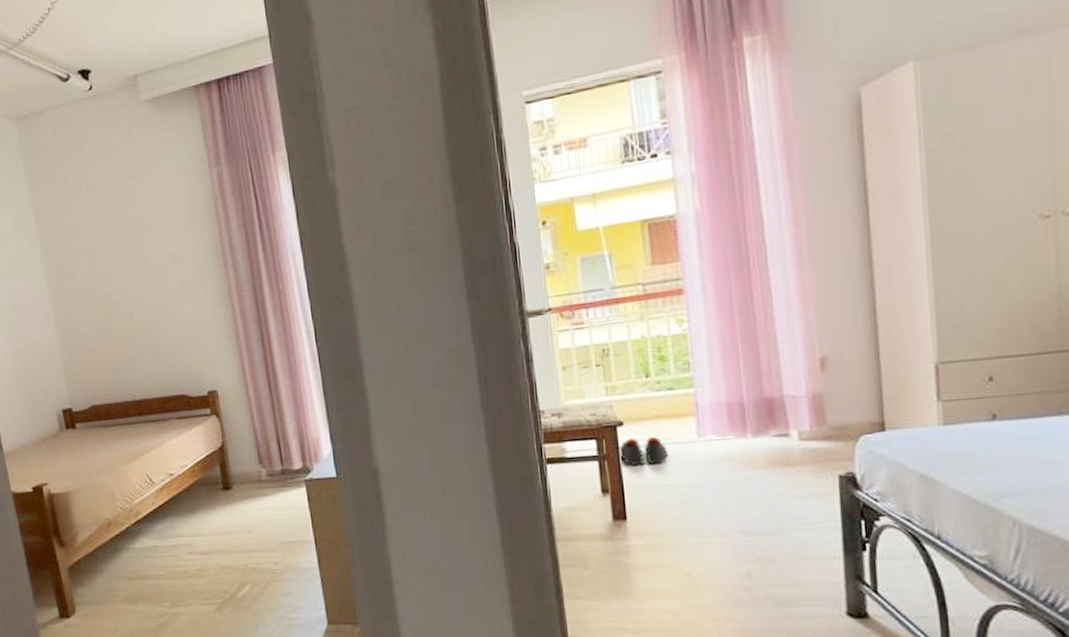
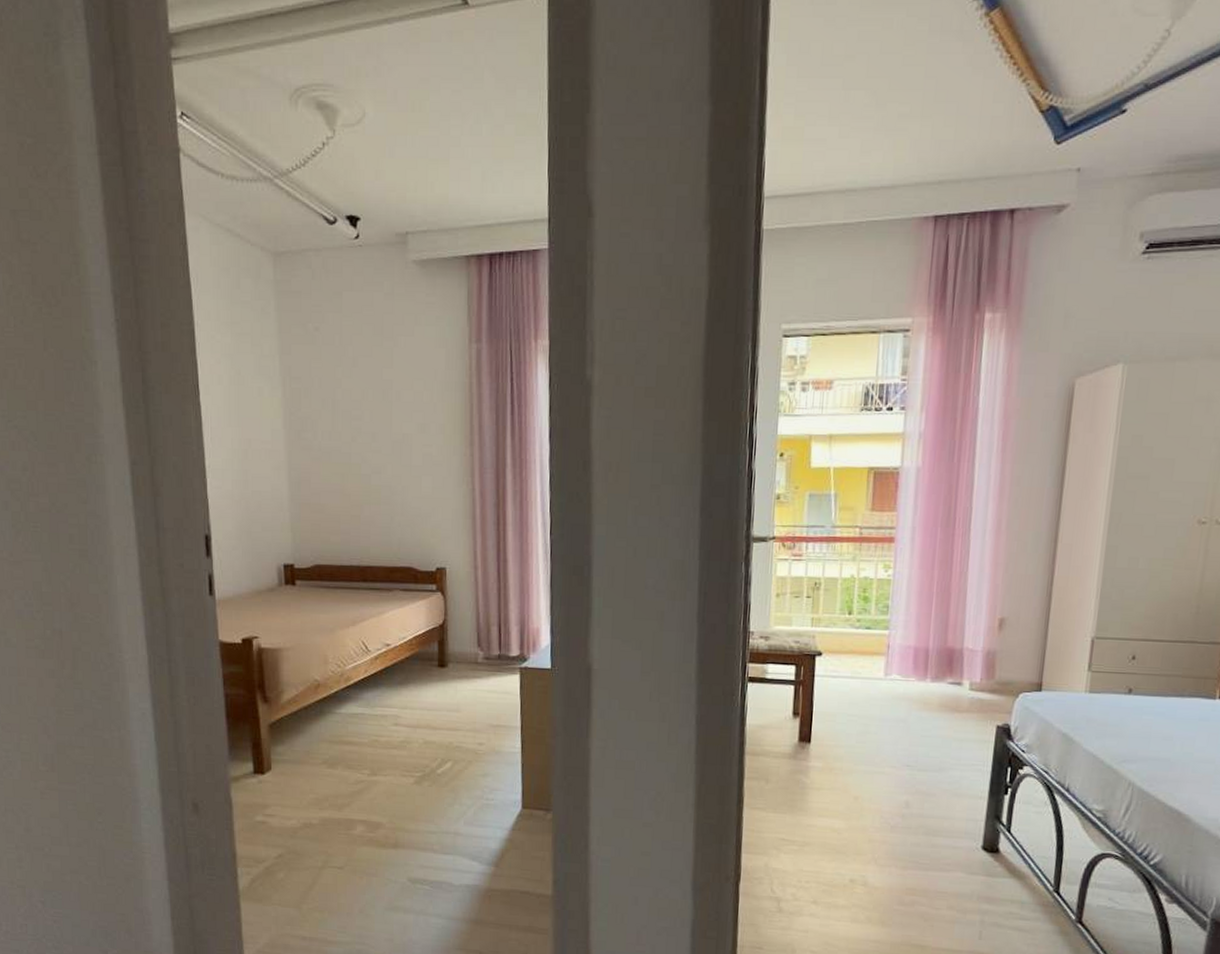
shoes: present [618,437,668,467] -> none [812,668,857,696]

